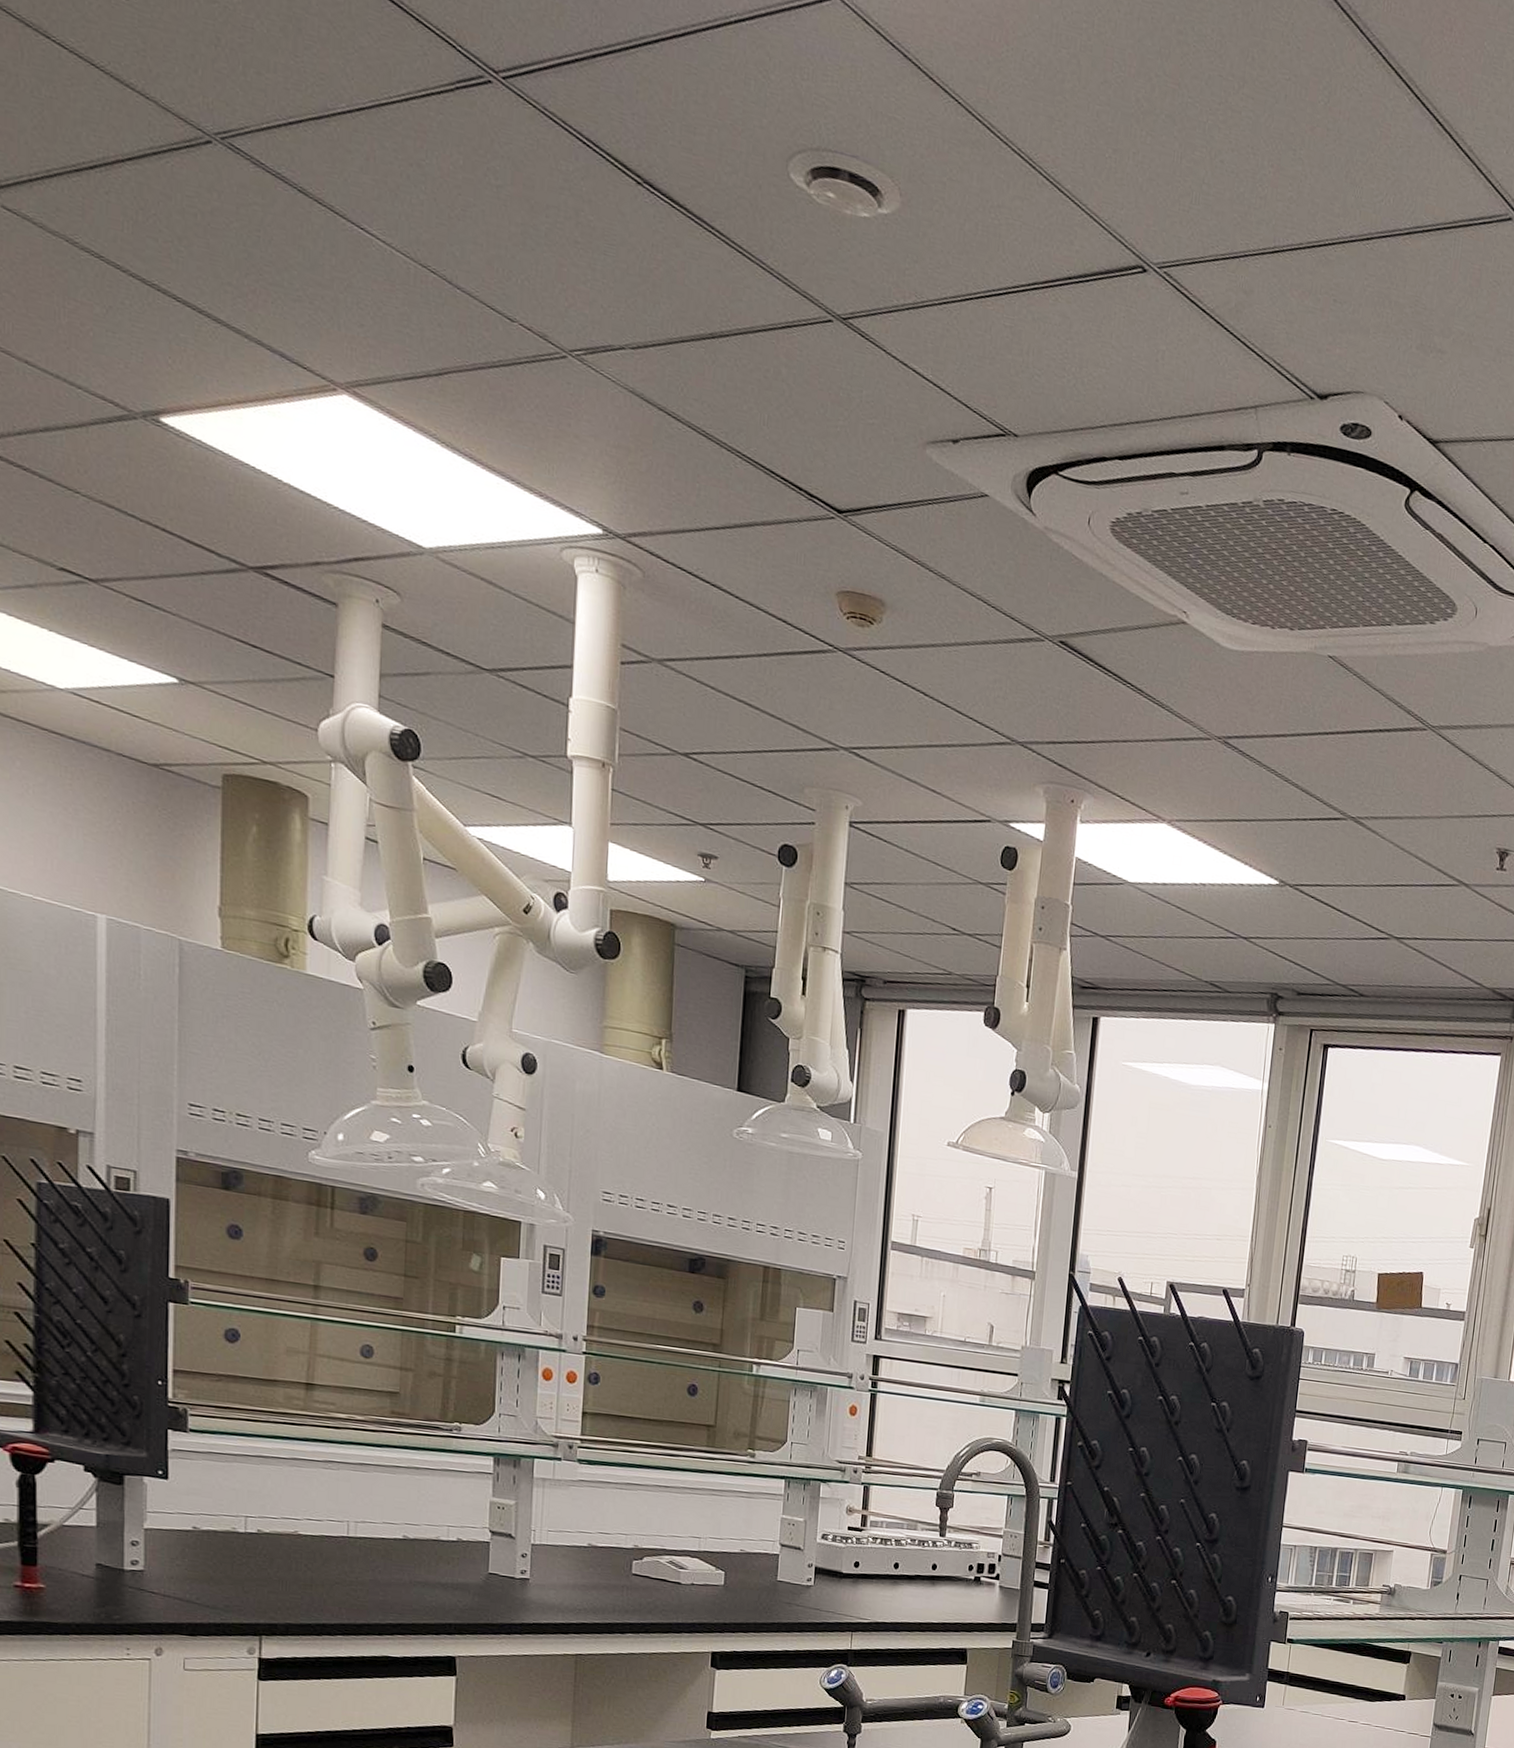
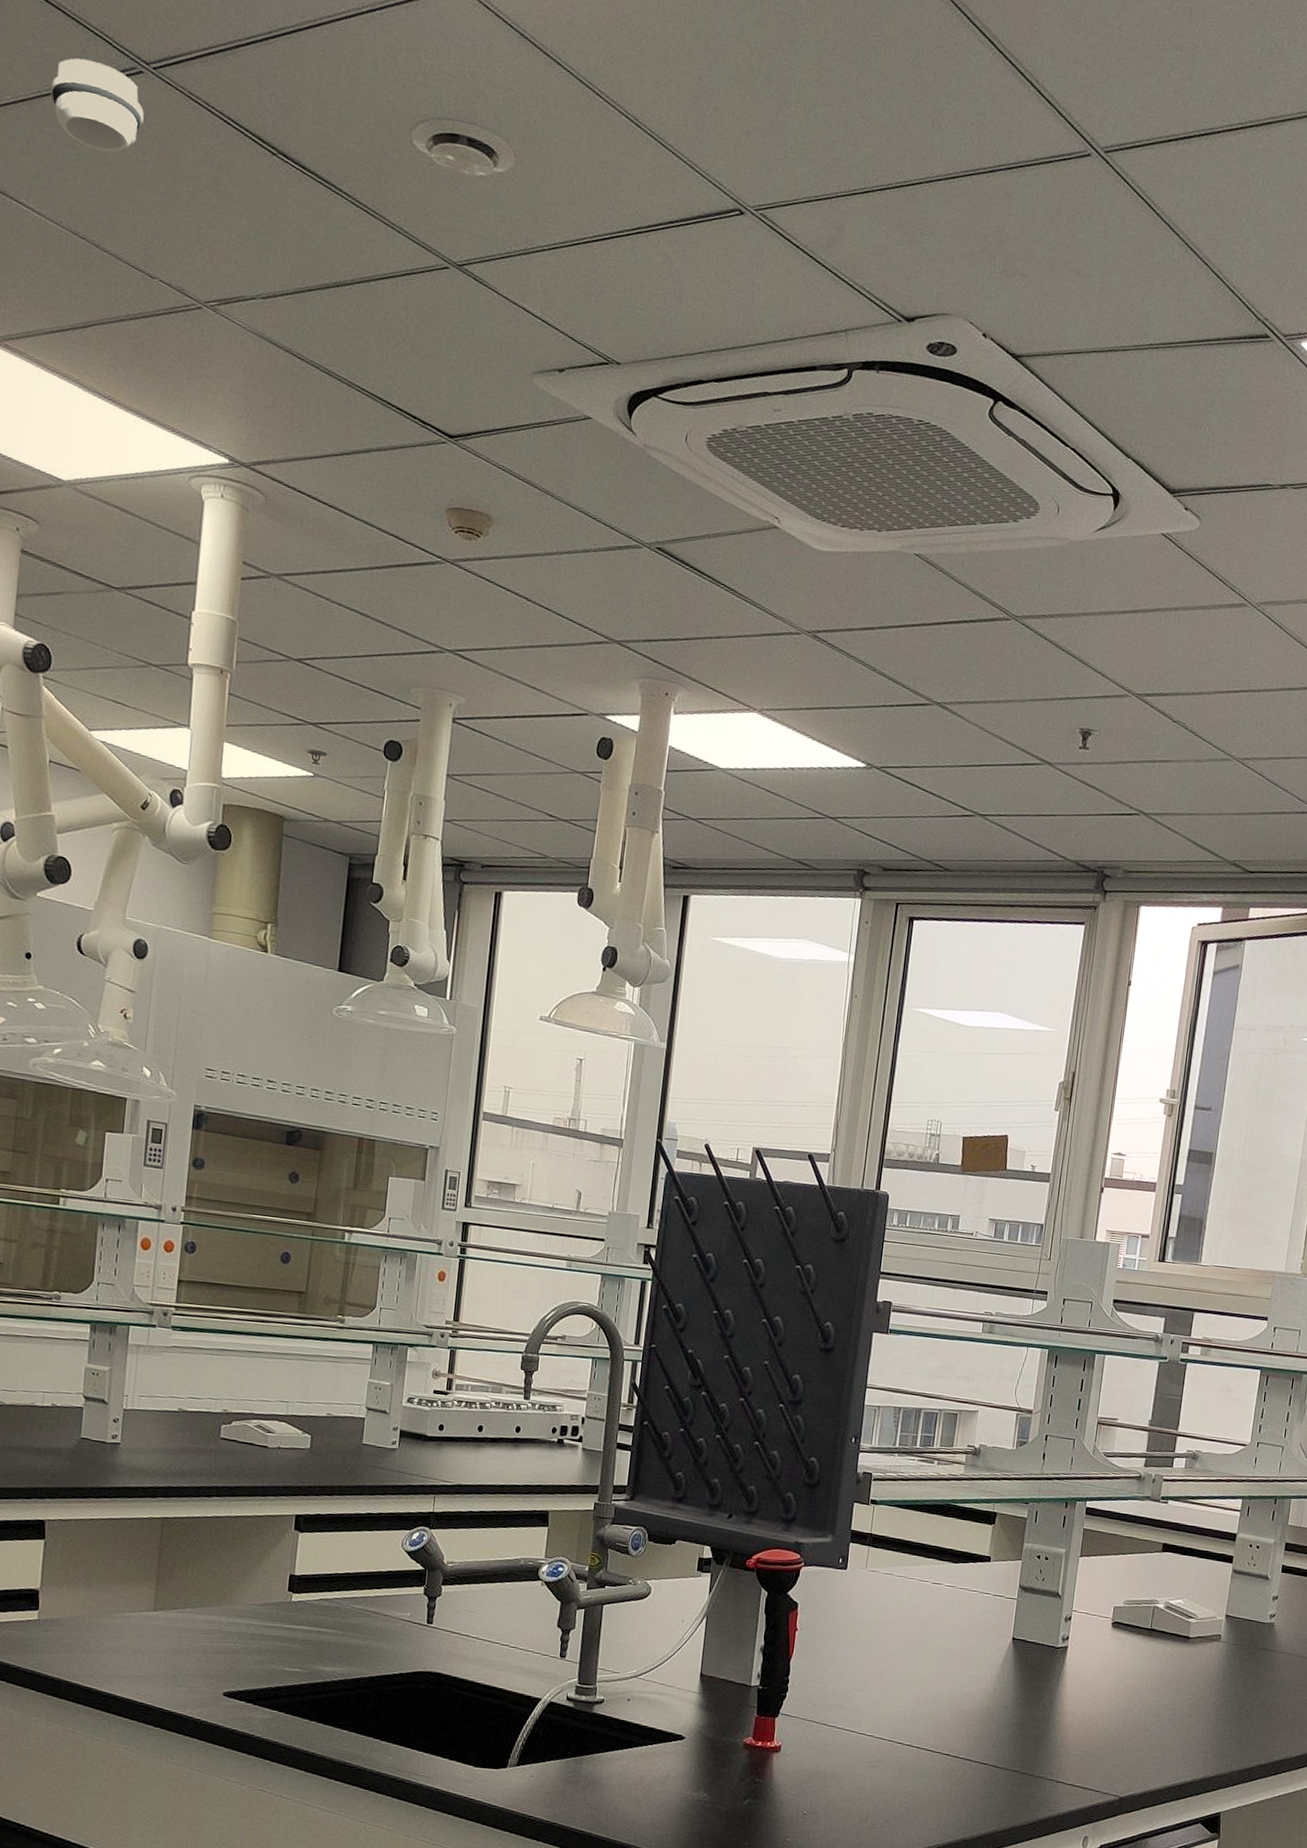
smoke detector: none [389,62,495,174] -> present [50,58,144,153]

